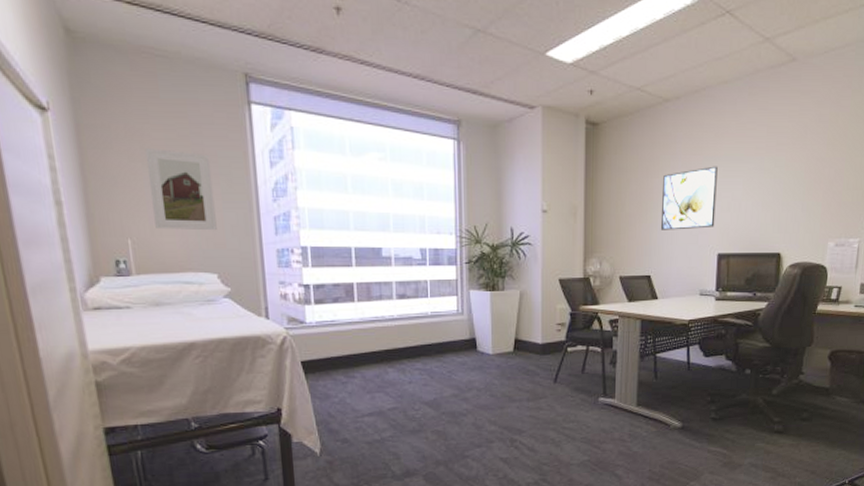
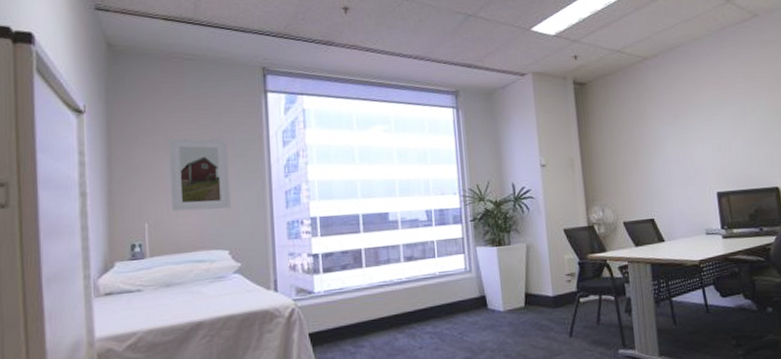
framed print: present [660,166,718,230] -> none [652,111,709,174]

